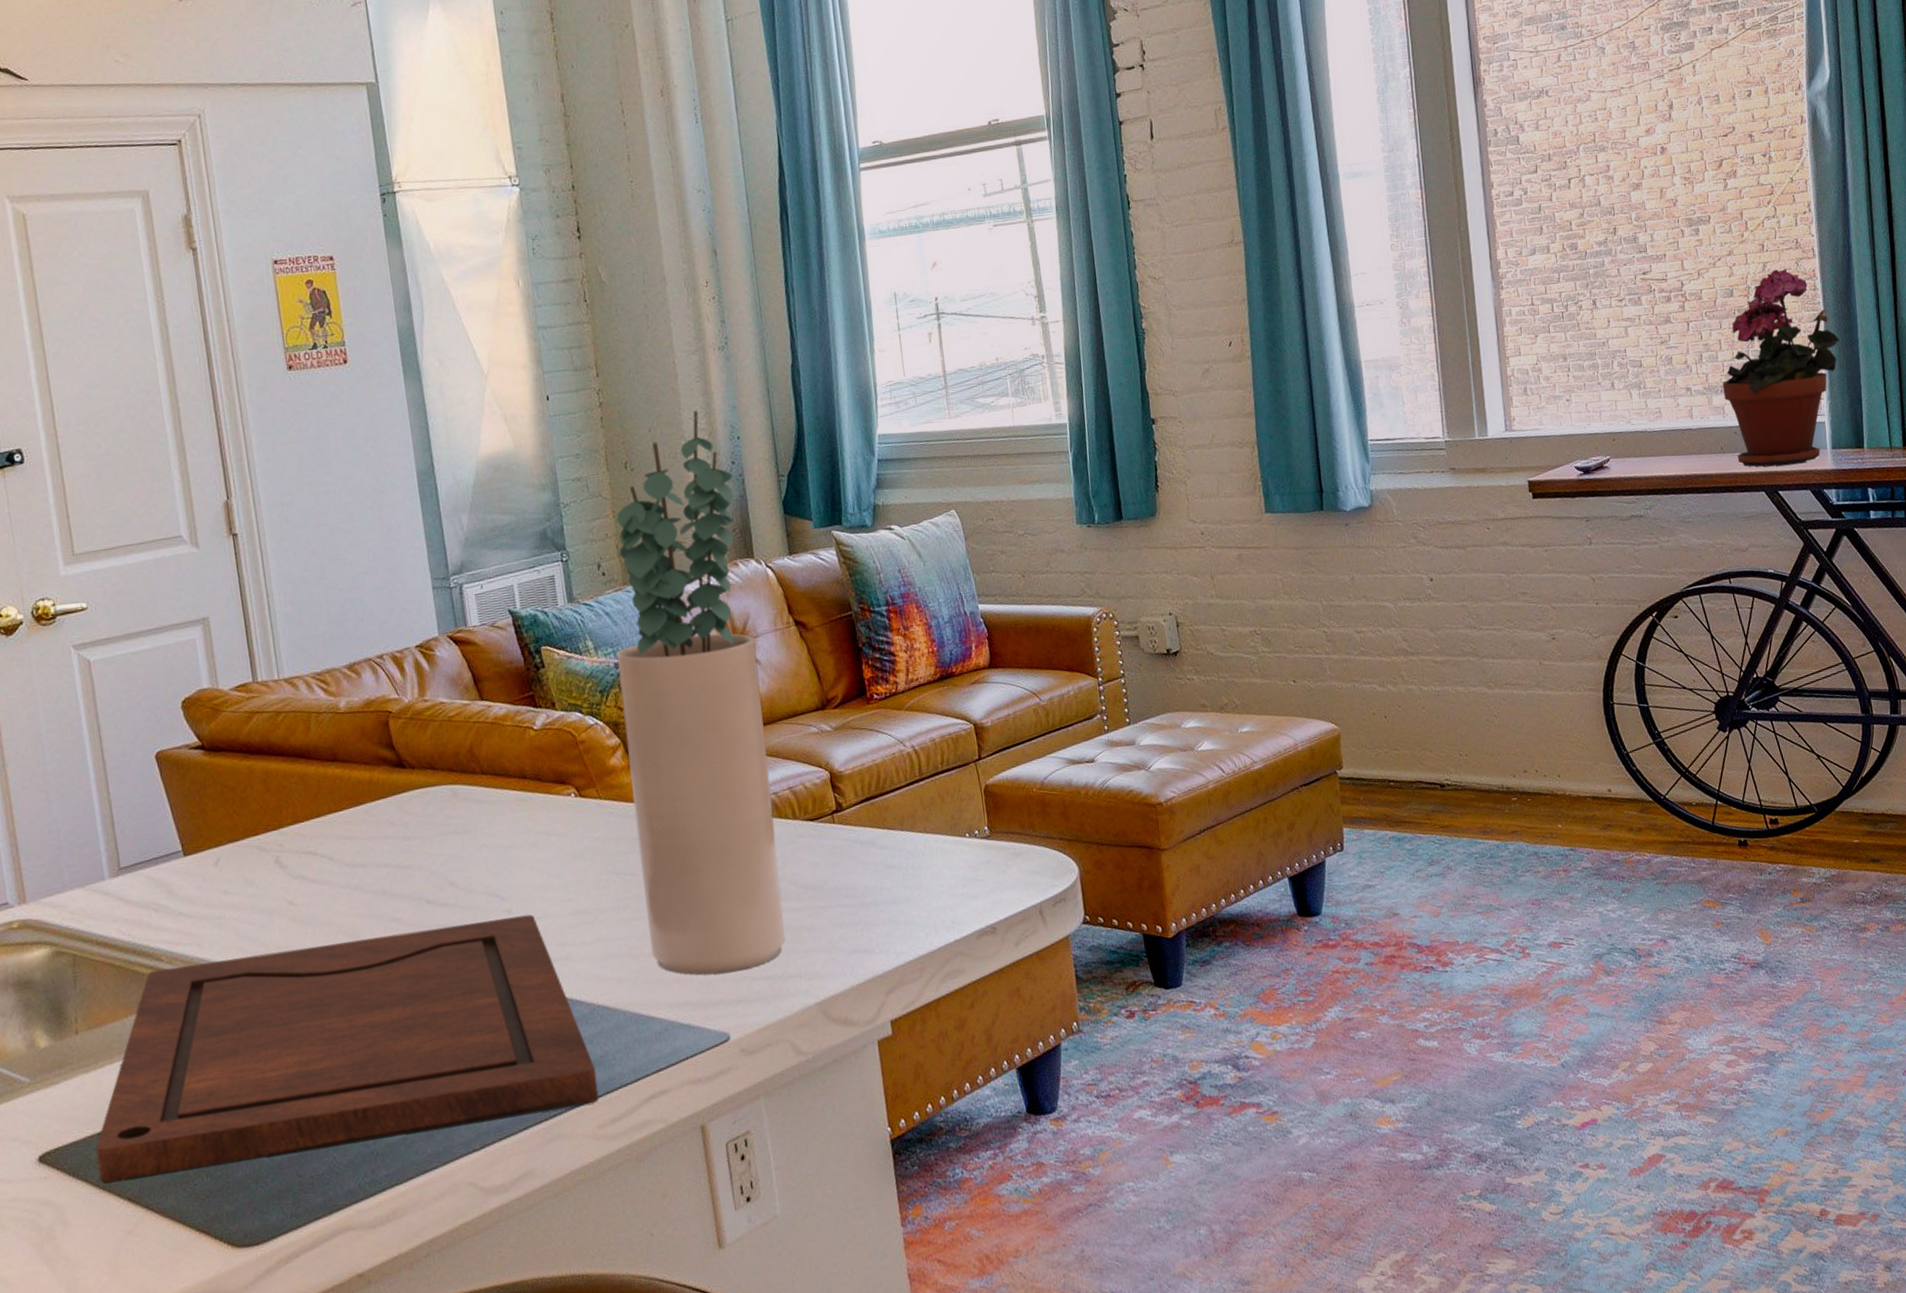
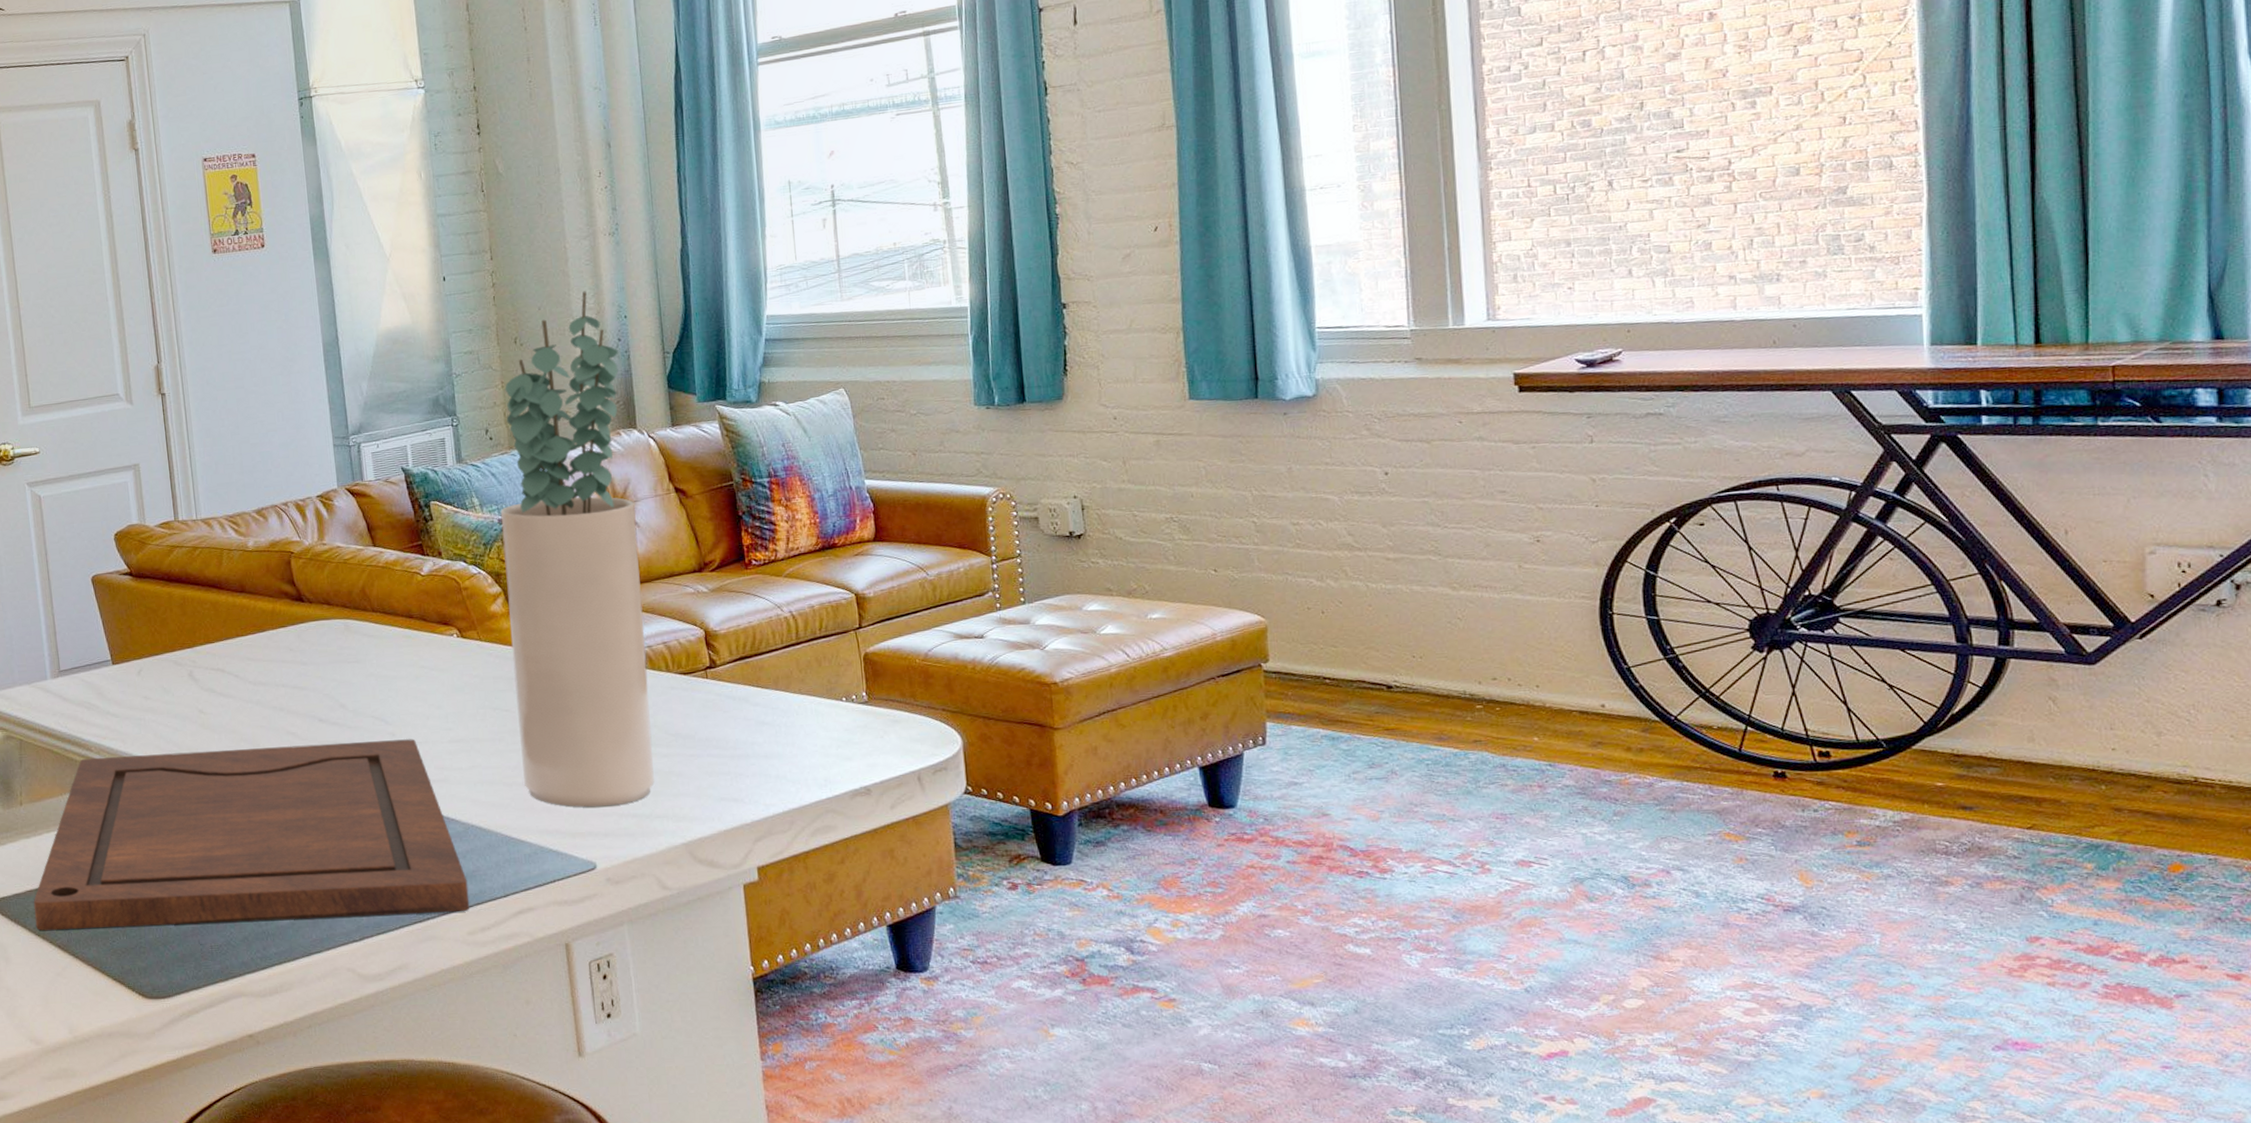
potted plant: present [1722,269,1840,467] -> none [1779,144,1949,364]

